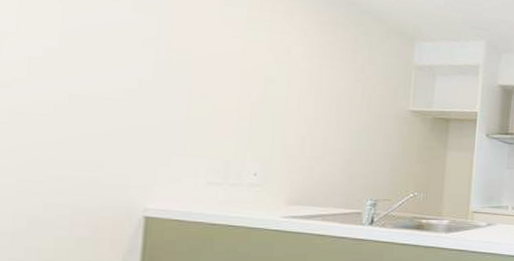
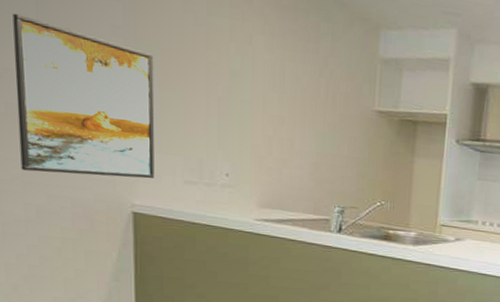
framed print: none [16,26,186,182] -> present [12,13,155,179]

